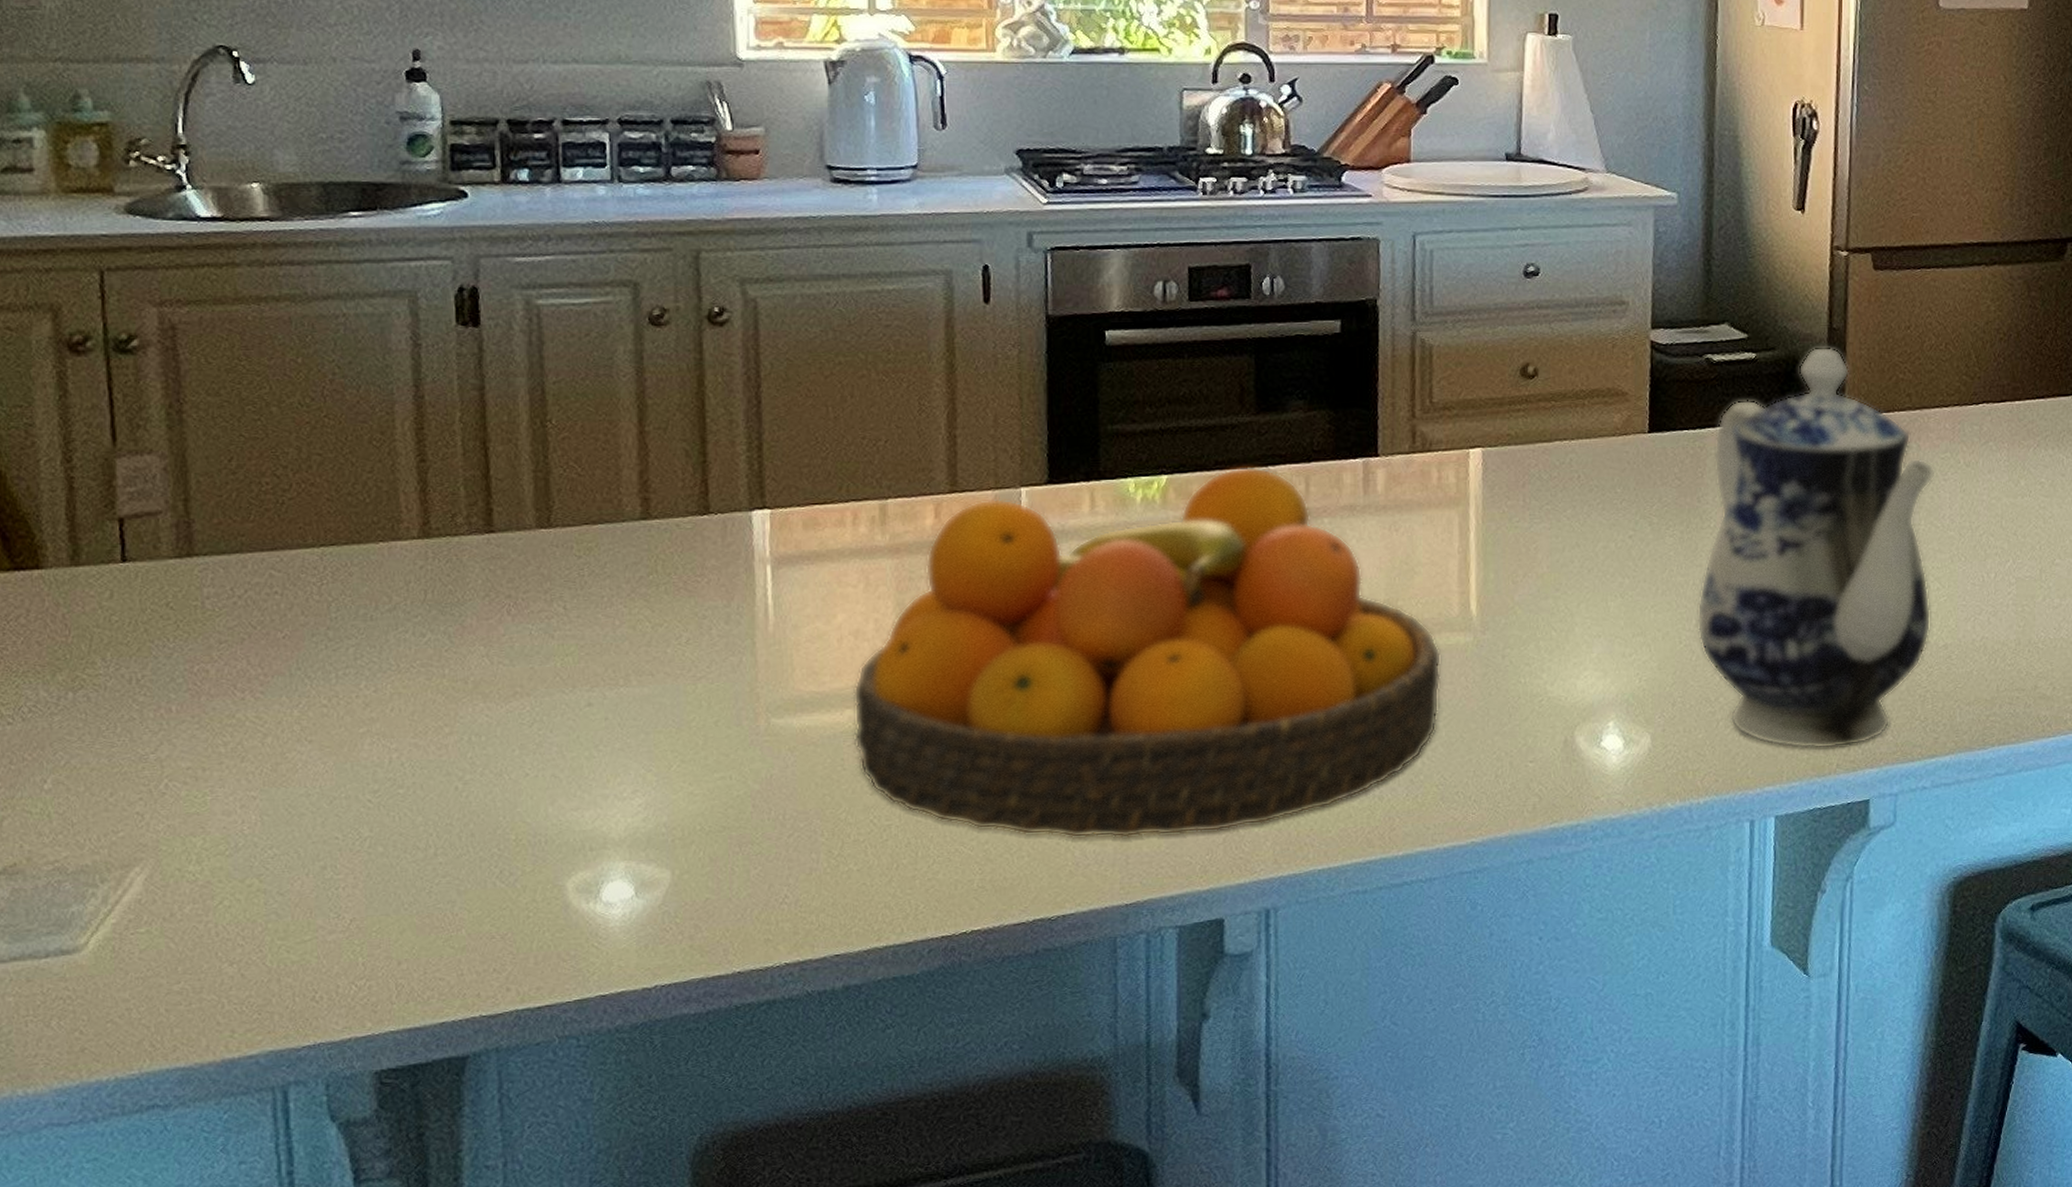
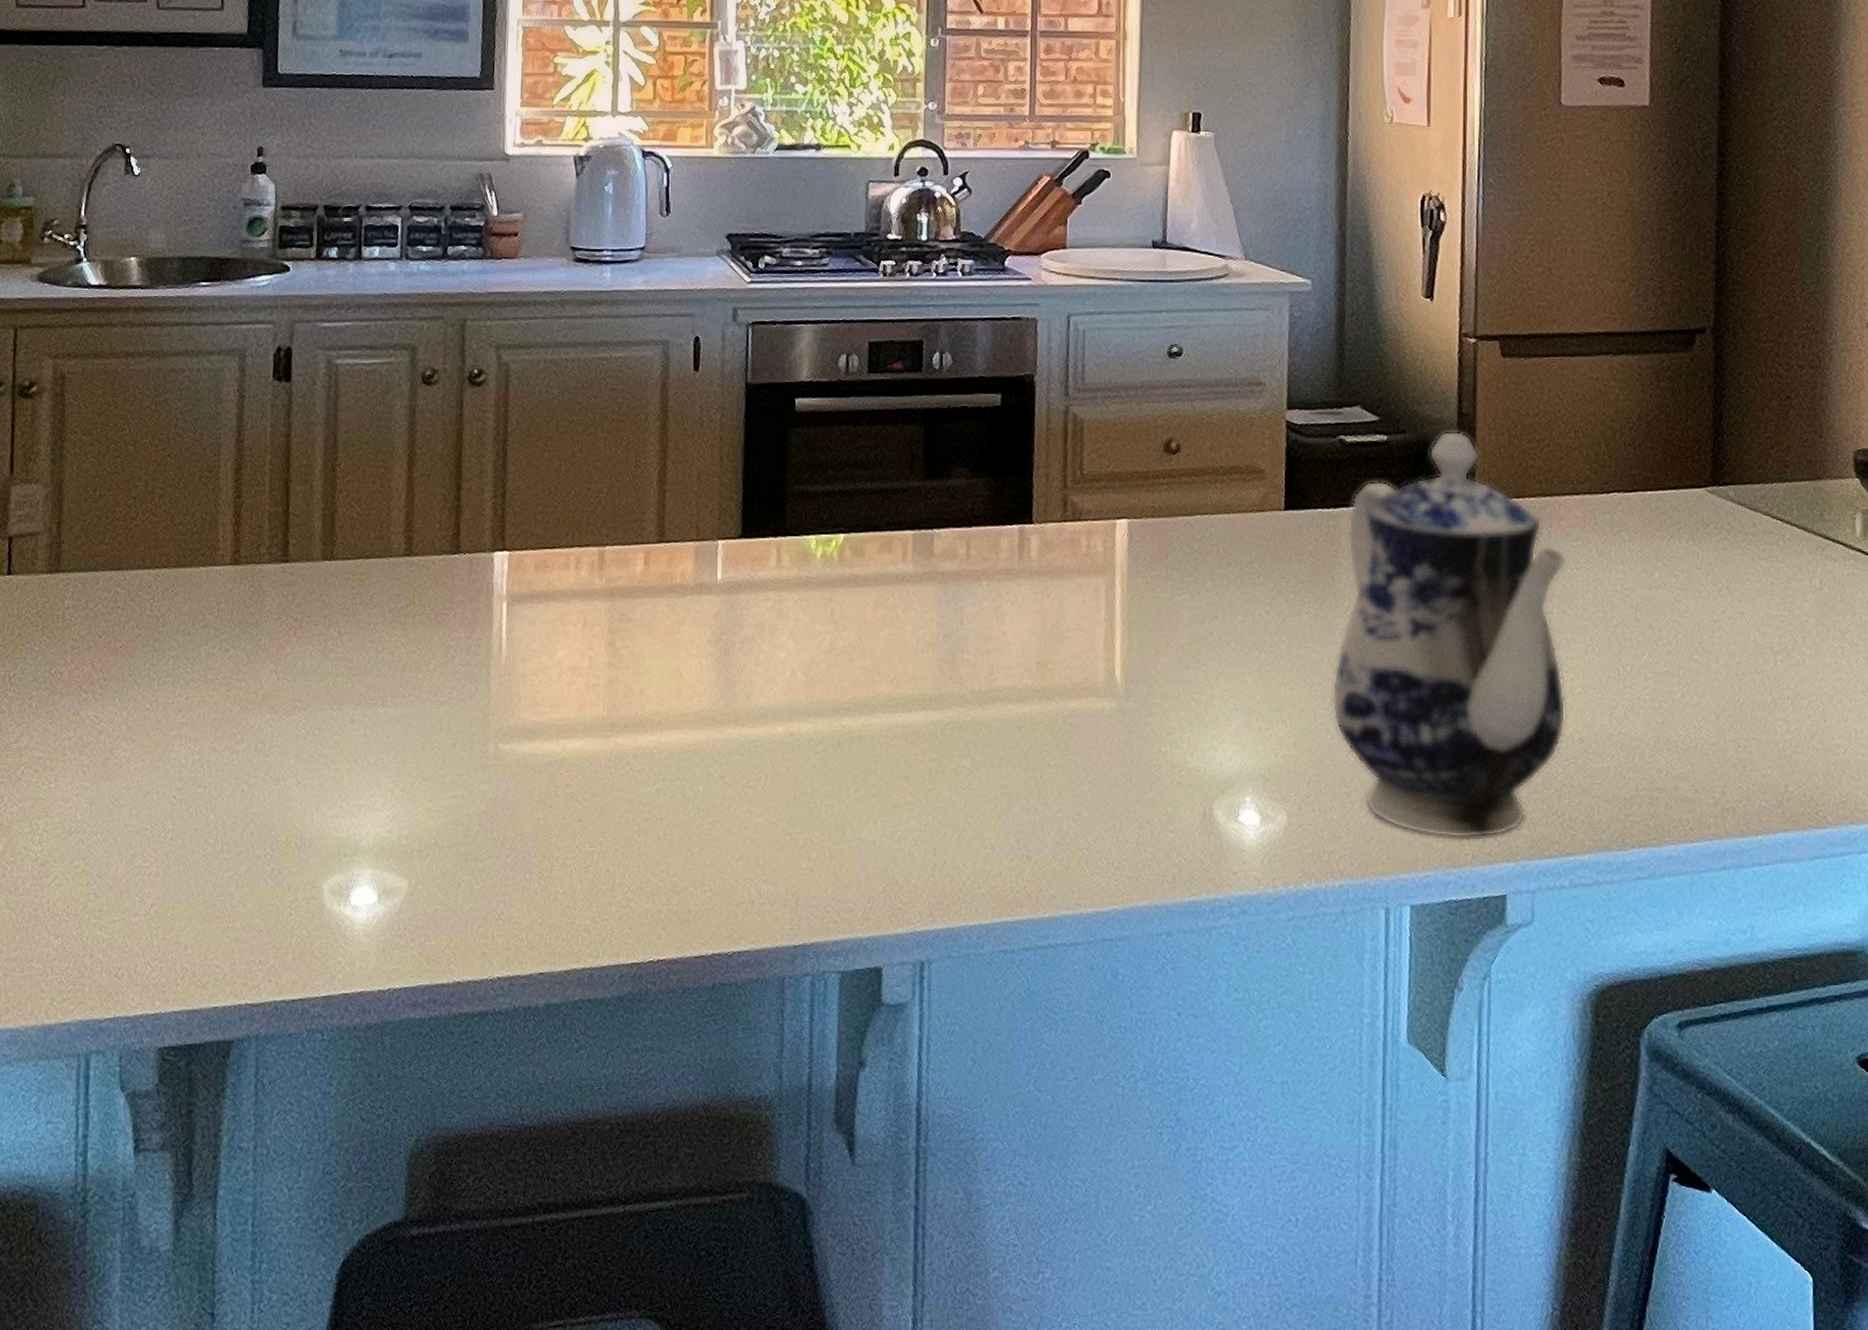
fruit bowl: present [853,466,1442,839] -> none [566,528,1088,881]

